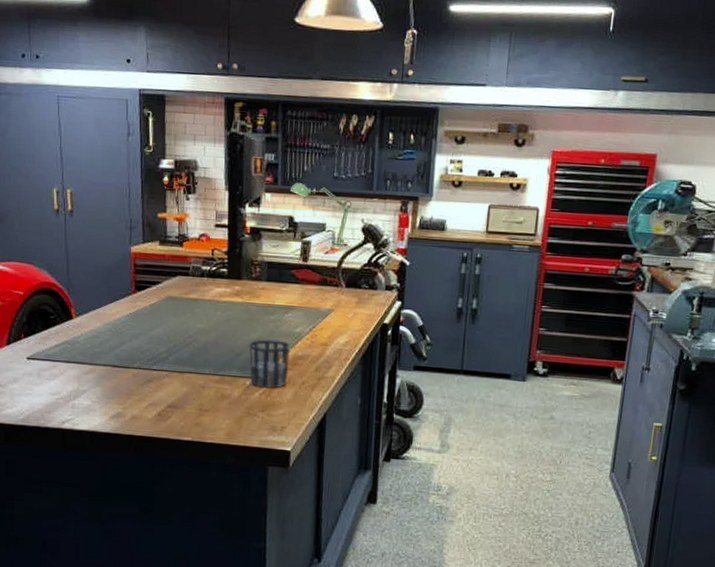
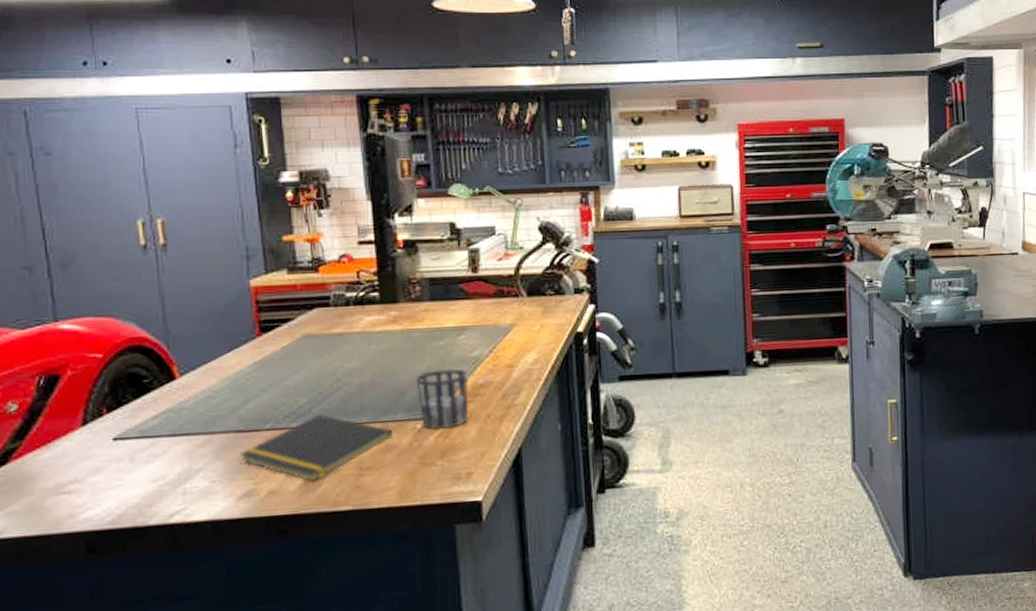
notepad: none [114,362,227,414] -> present [240,414,393,482]

